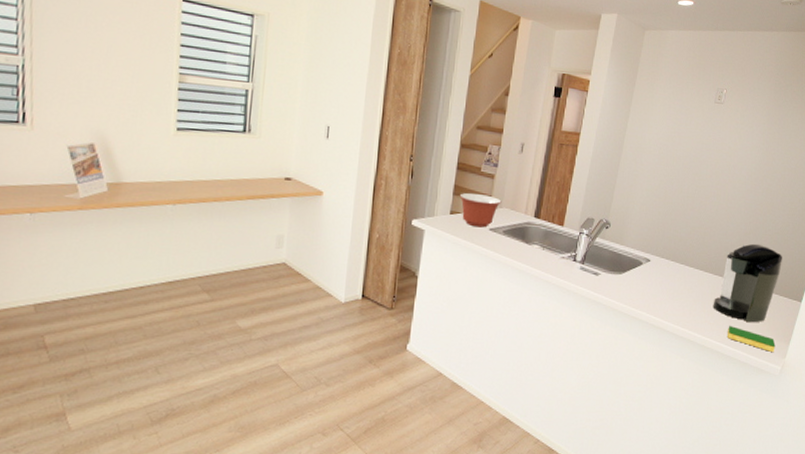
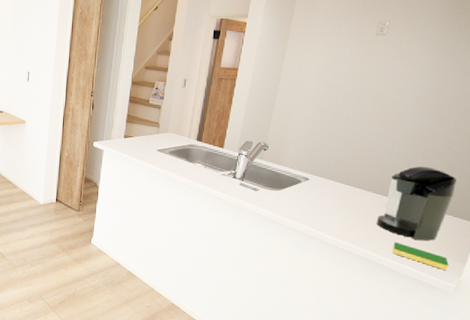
mixing bowl: present [459,192,502,228] -> none [131,120,168,149]

